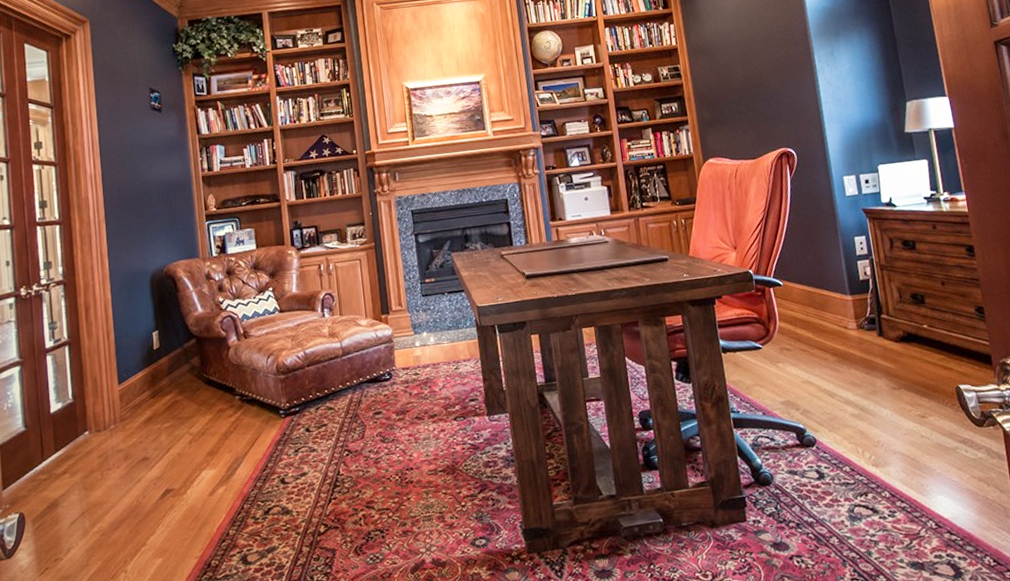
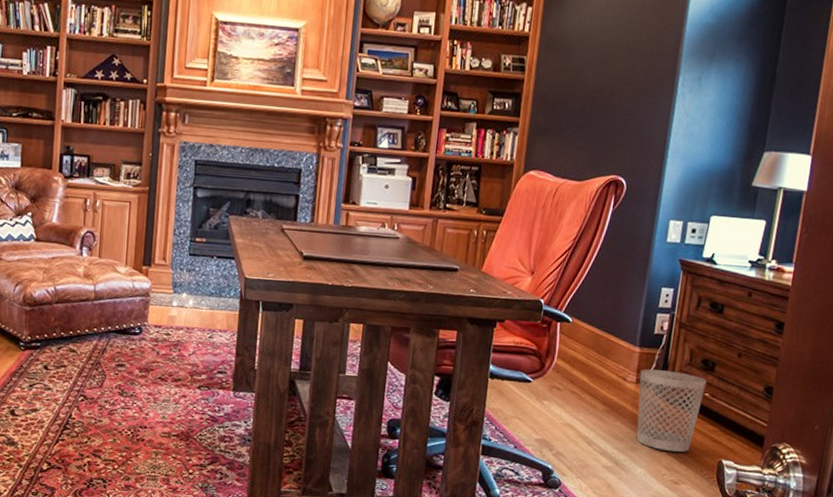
wastebasket: none [858,310,926,388] -> present [636,369,707,452]

